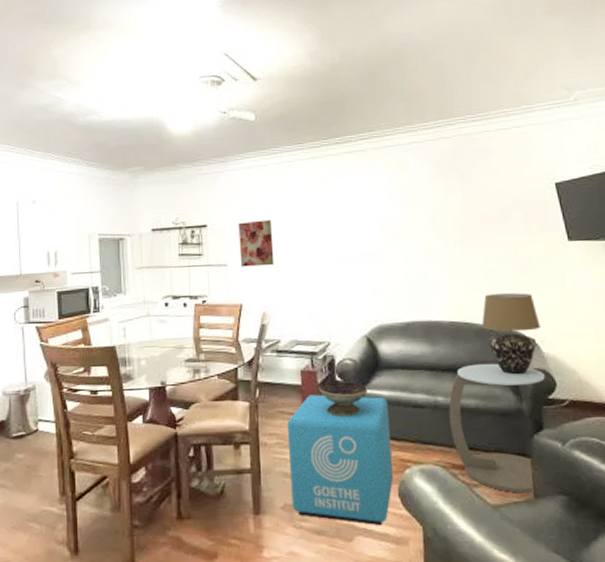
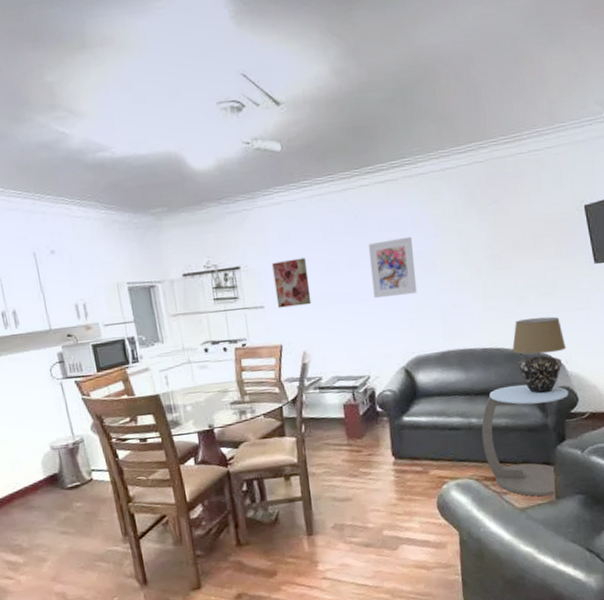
ottoman: present [287,394,393,525] -> none [333,423,432,535]
decorative bowl: present [318,381,368,417] -> none [361,411,408,444]
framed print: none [333,204,382,262] -> present [368,236,417,298]

